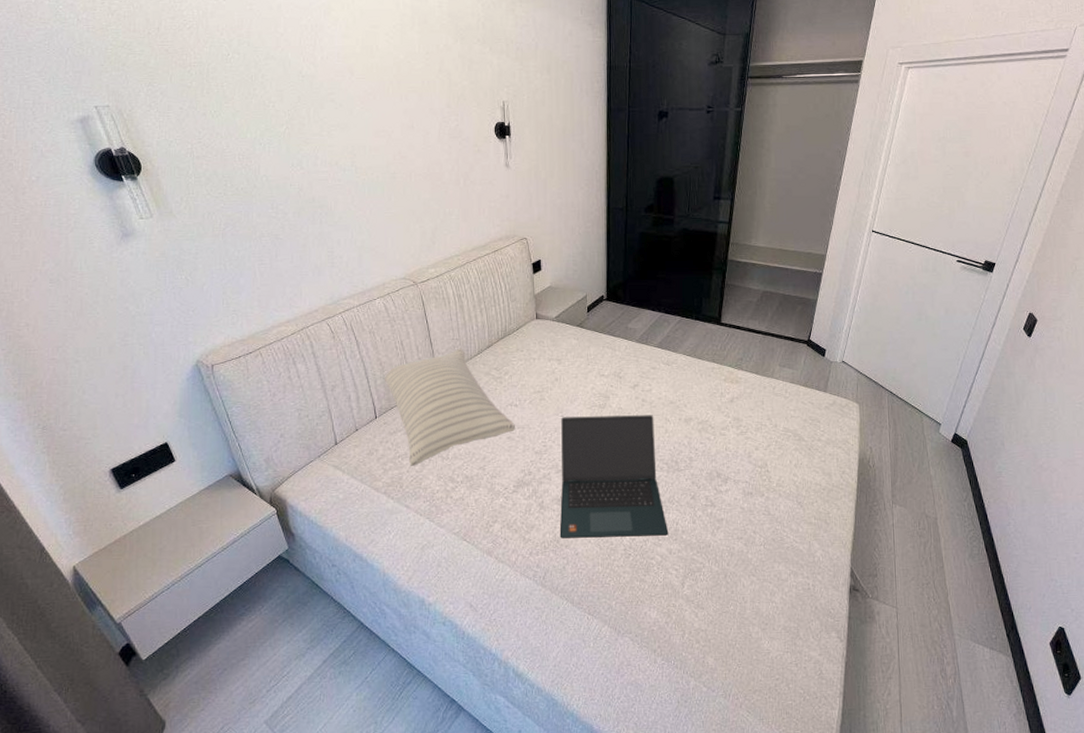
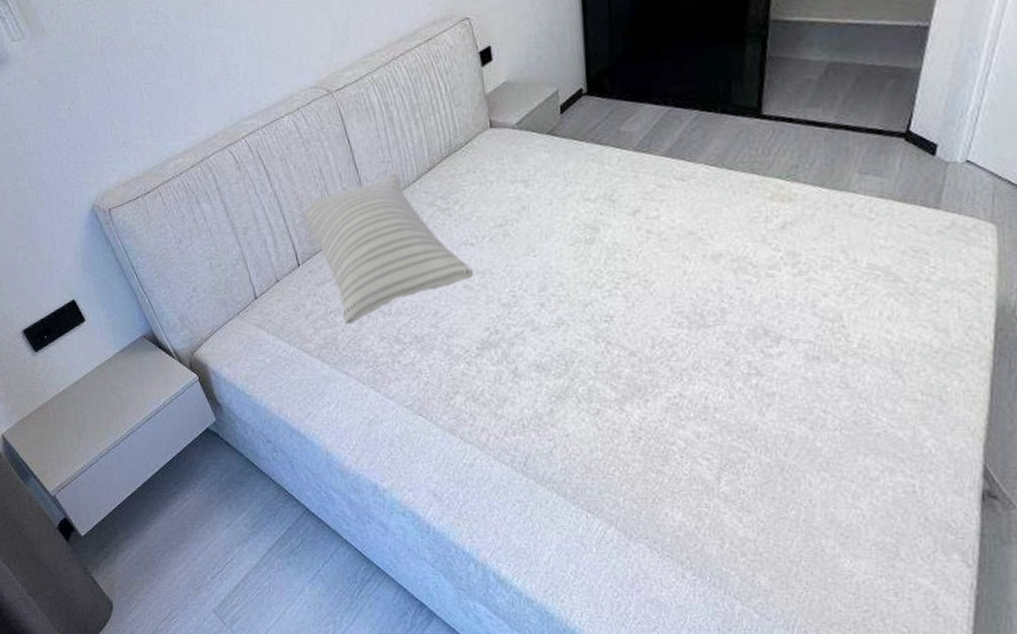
laptop: present [559,415,669,538] -> none [533,251,695,415]

